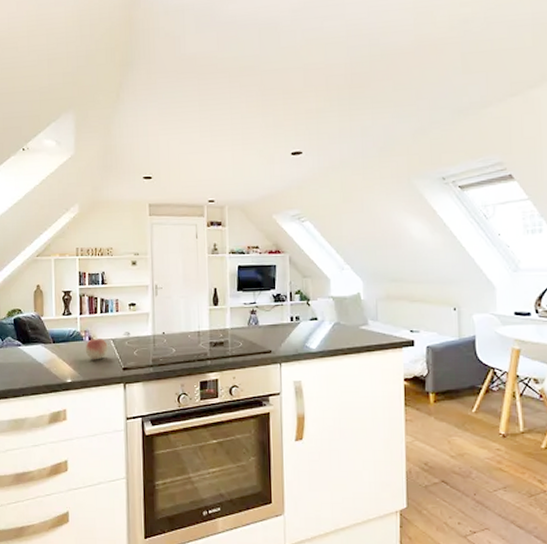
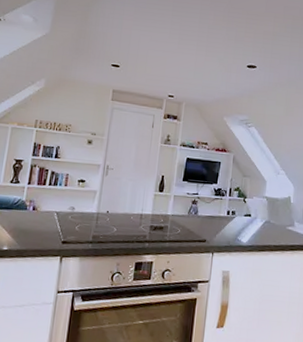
fruit: present [85,339,108,360] -> none [27,209,51,231]

